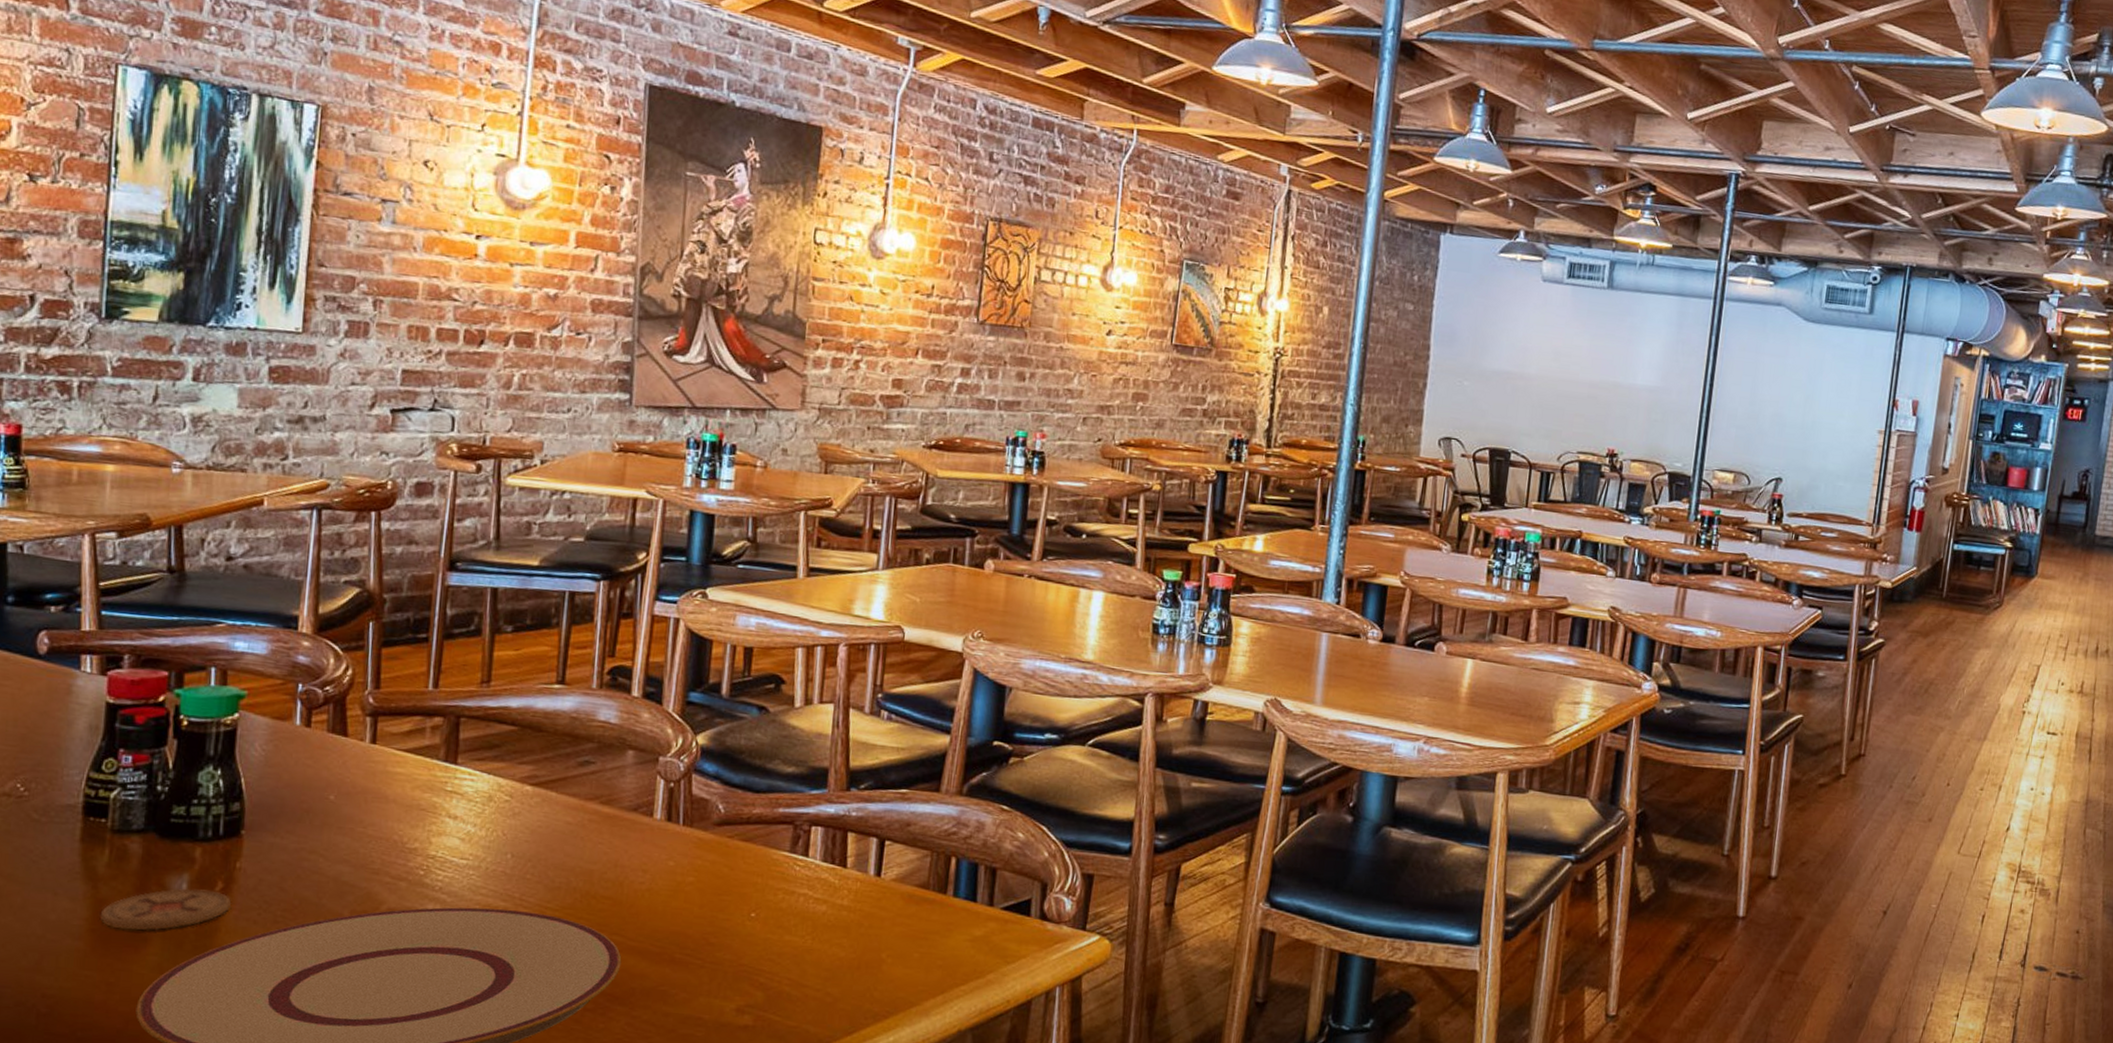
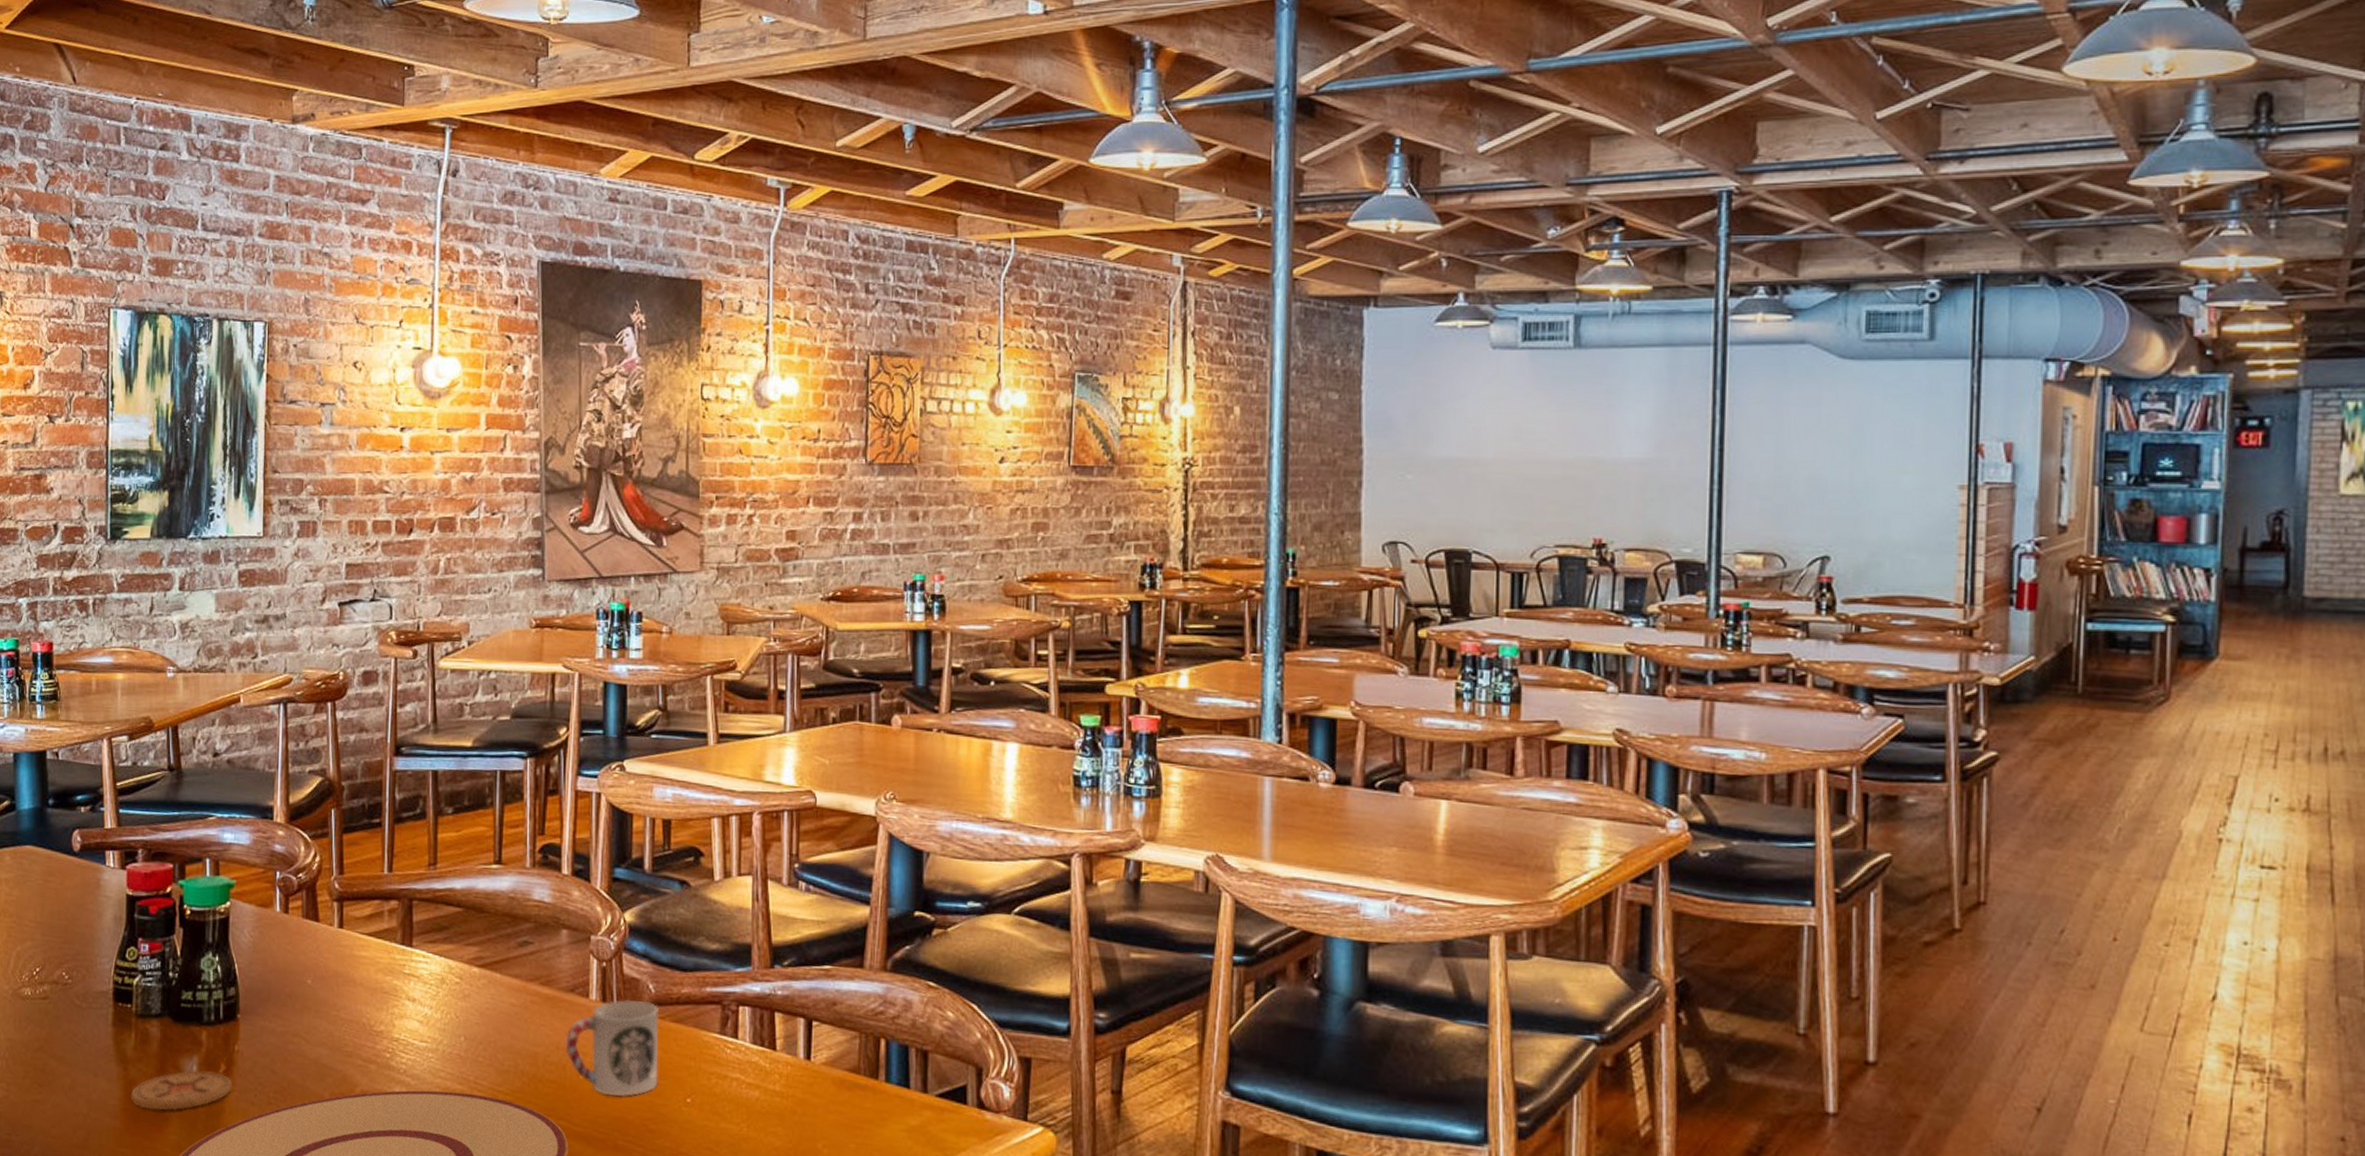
cup: none [624,819,727,912] -> present [565,999,659,1096]

